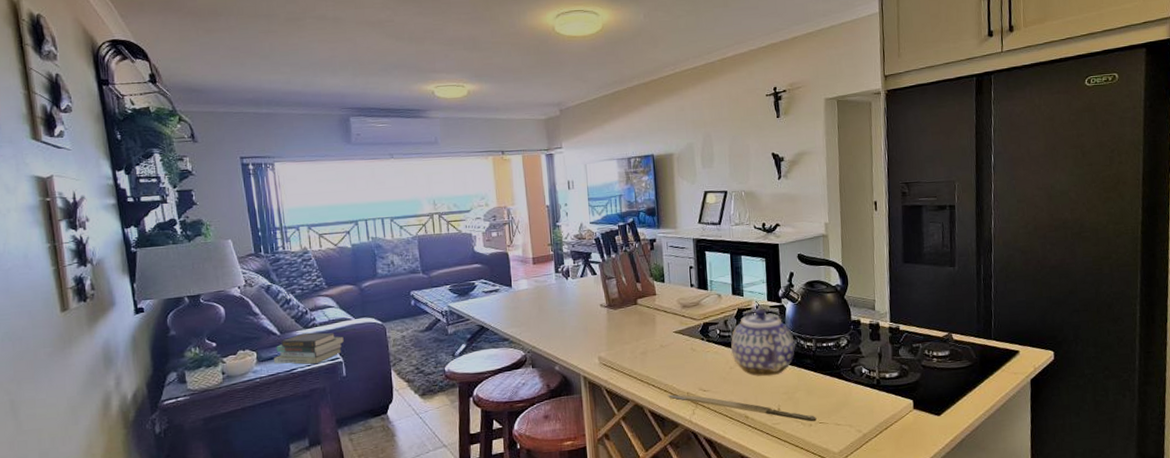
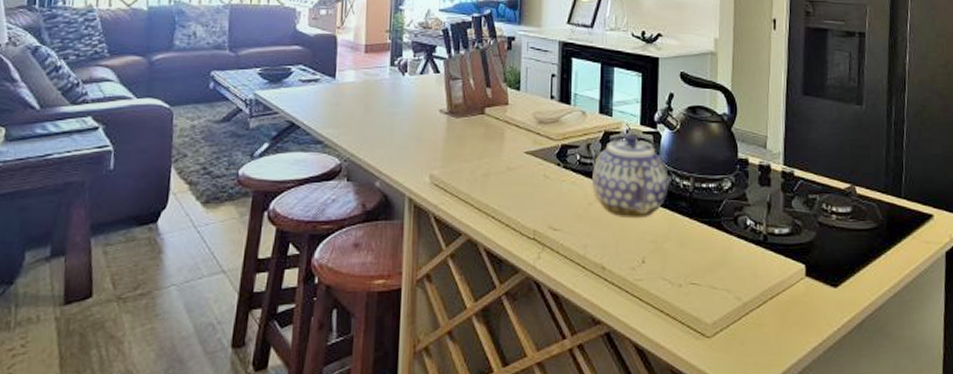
books: present [273,332,344,364] -> none [25,110,119,150]
kitchen knife: present [667,394,817,422] -> none [509,231,688,282]

